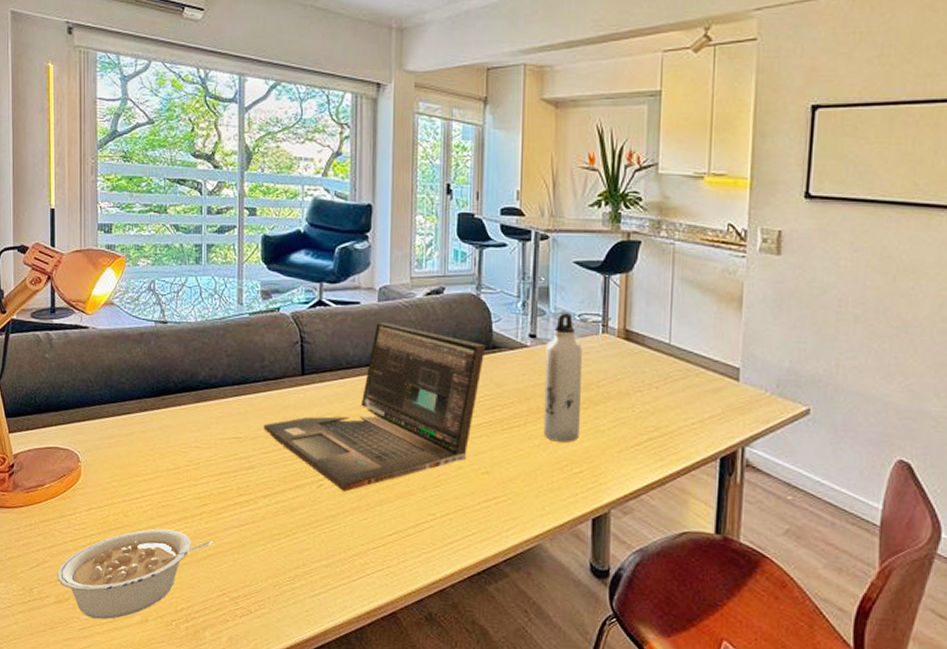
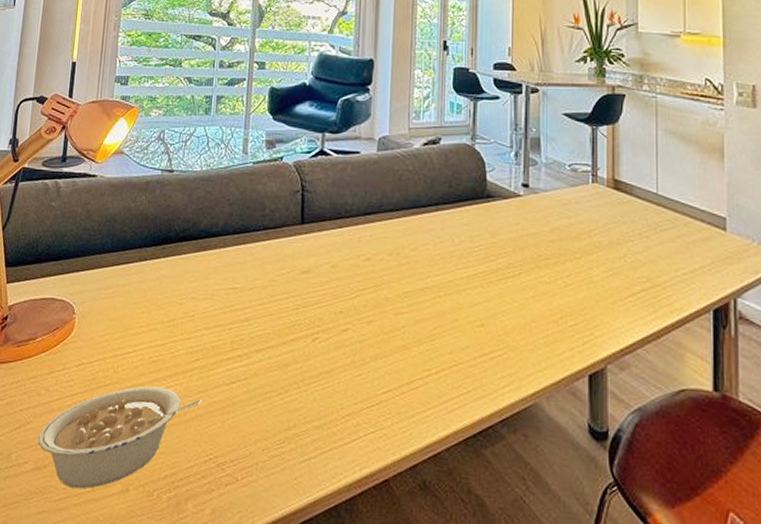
laptop: present [264,322,486,492] -> none [261,171,481,346]
water bottle: present [543,312,582,443] -> none [538,162,573,294]

